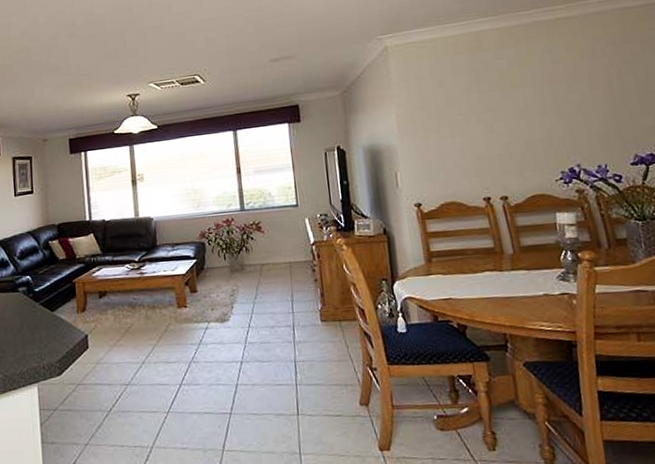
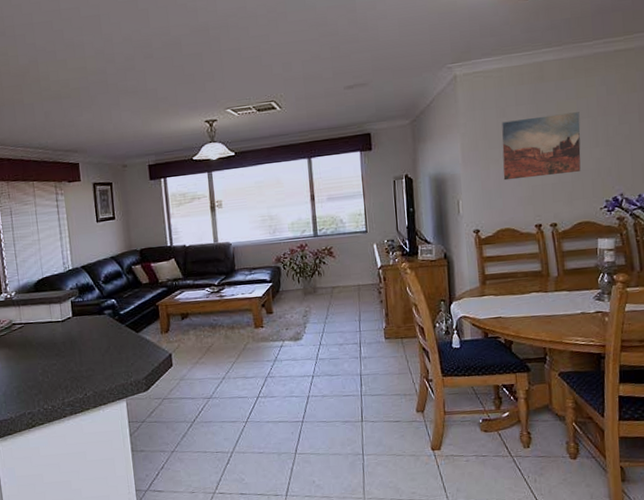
wall art: none [439,80,530,152] -> present [501,112,581,181]

